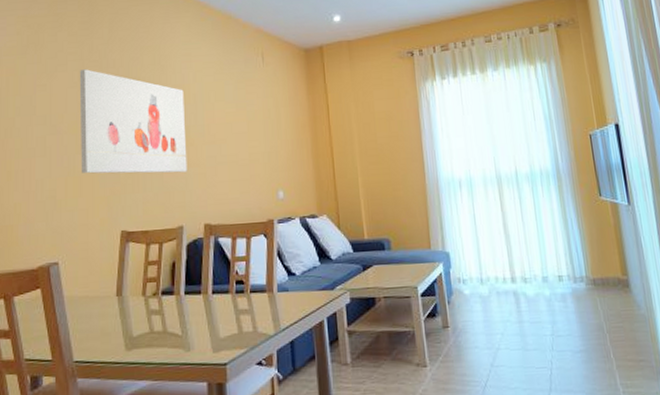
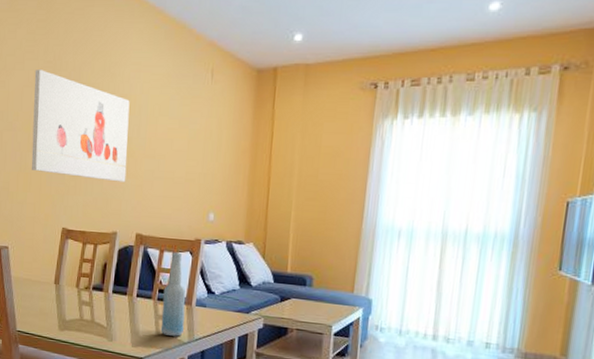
bottle: none [241,237,268,331] -> present [160,252,186,337]

